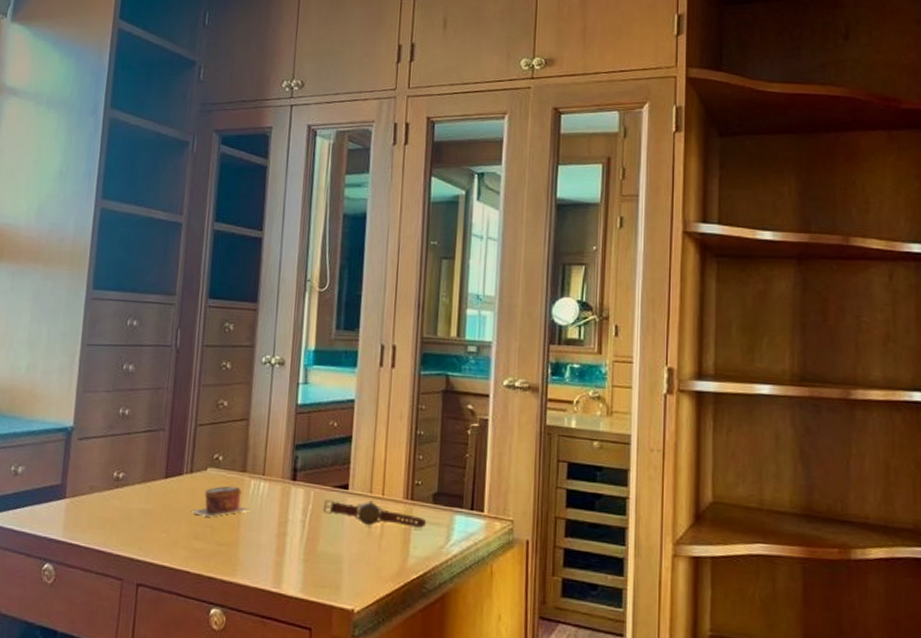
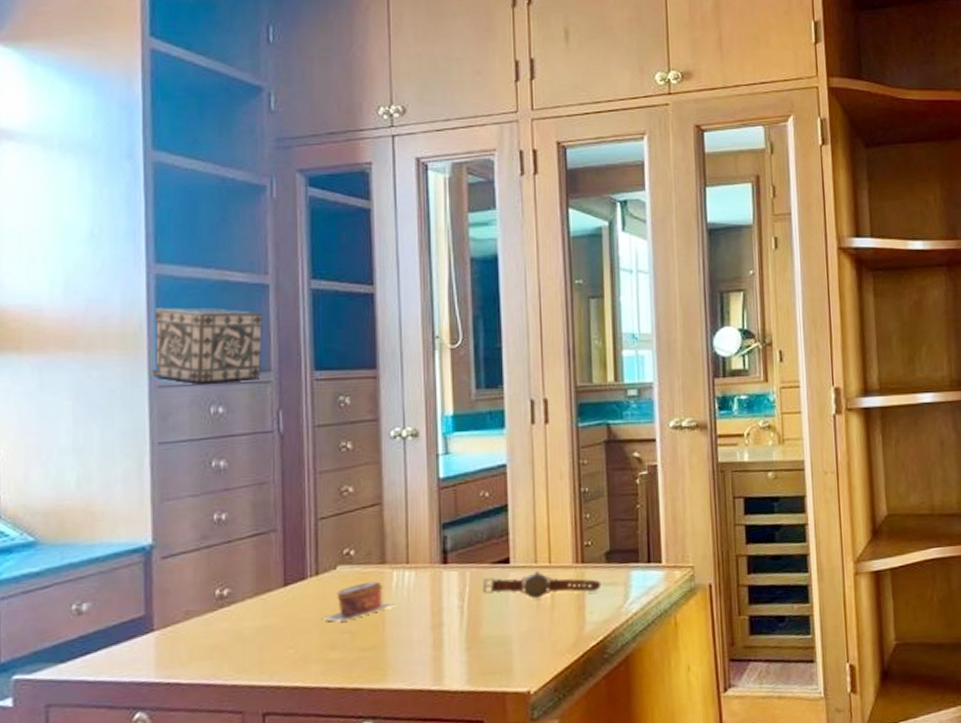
decorative box: none [89,235,175,301] -> present [152,307,263,384]

